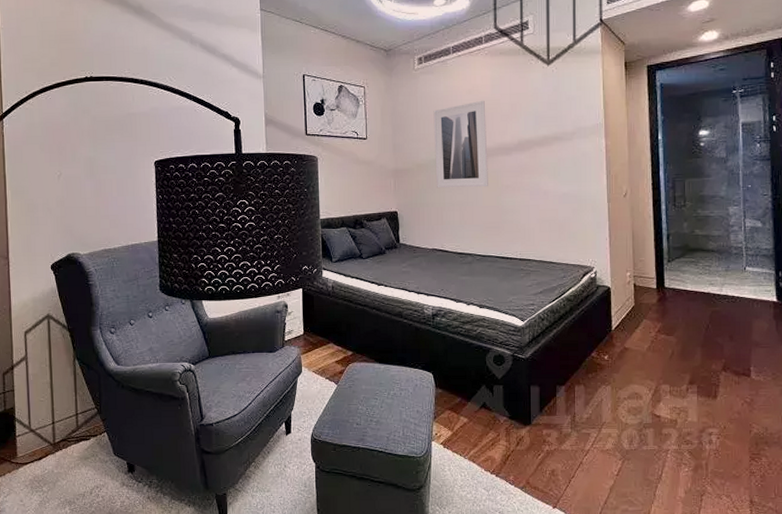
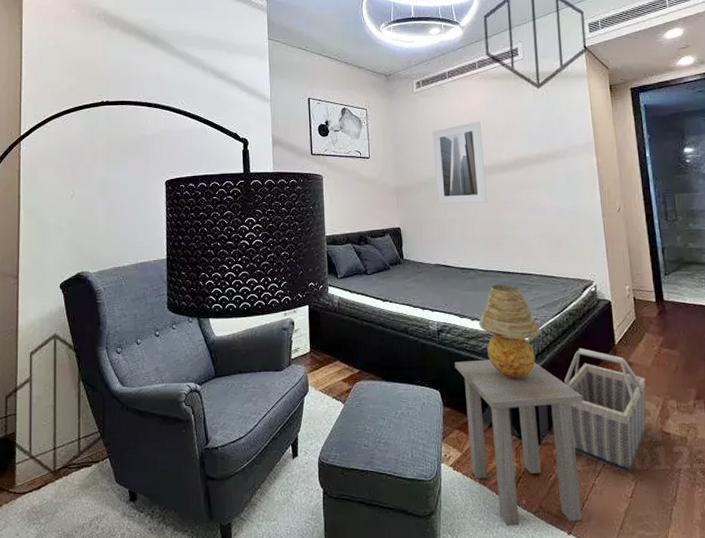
side table: none [449,343,576,500] -> present [455,359,584,526]
table lamp: none [474,269,537,362] -> present [478,284,541,379]
basket: none [557,333,640,453] -> present [564,348,646,473]

